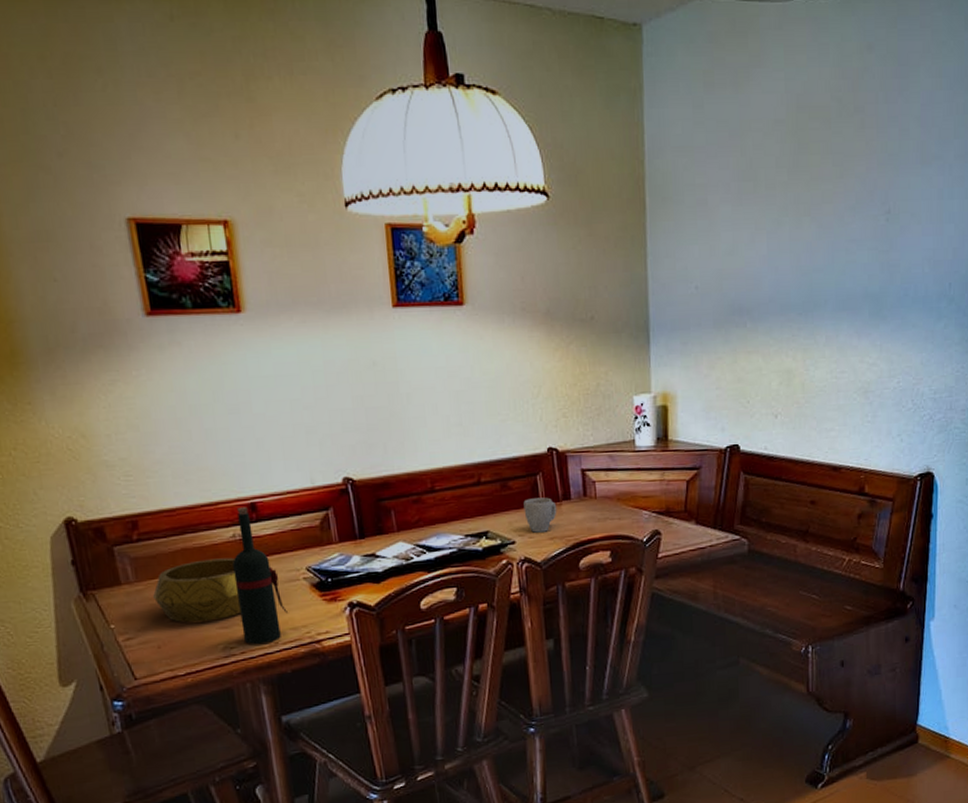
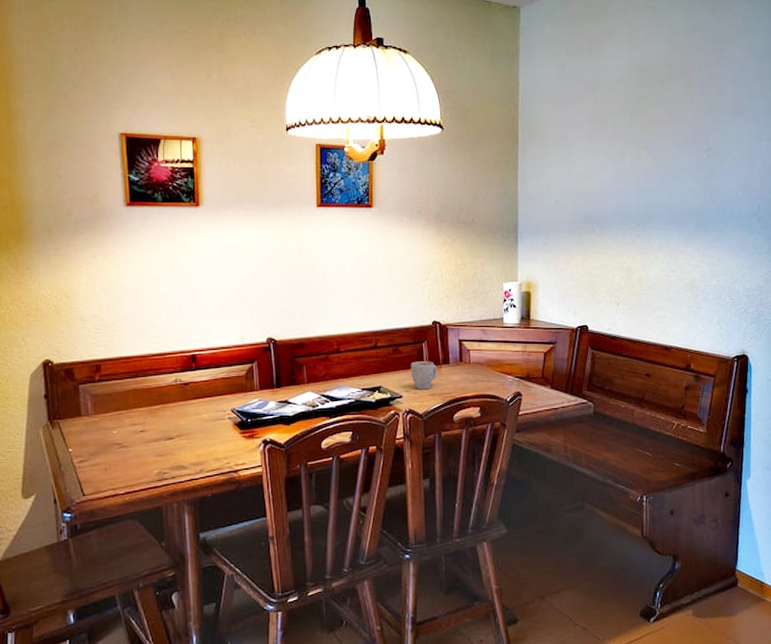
decorative bowl: present [153,557,242,623] -> none [106,398,176,450]
wine bottle: present [232,507,288,644] -> none [172,358,213,471]

